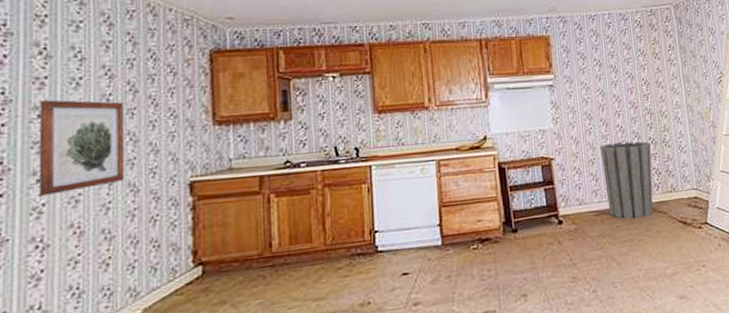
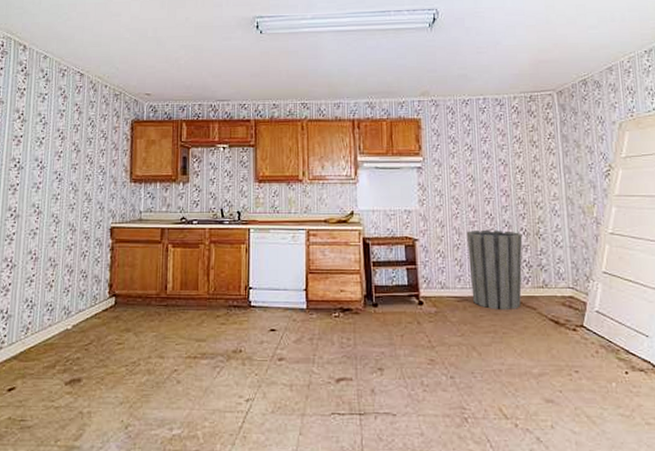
wall art: present [38,99,125,196] -> none [12,154,69,227]

